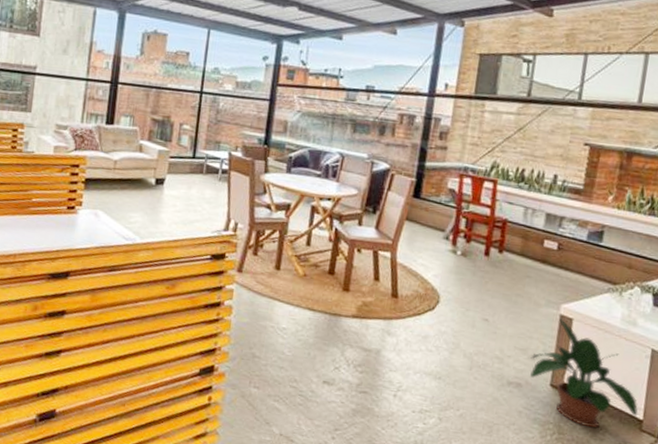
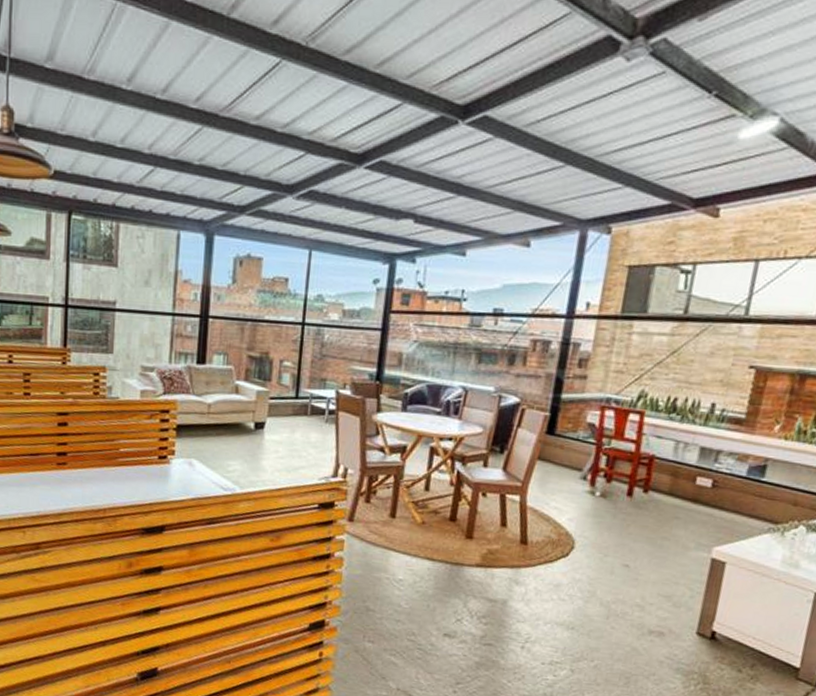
potted plant: present [530,319,638,428] -> none [674,563,795,677]

